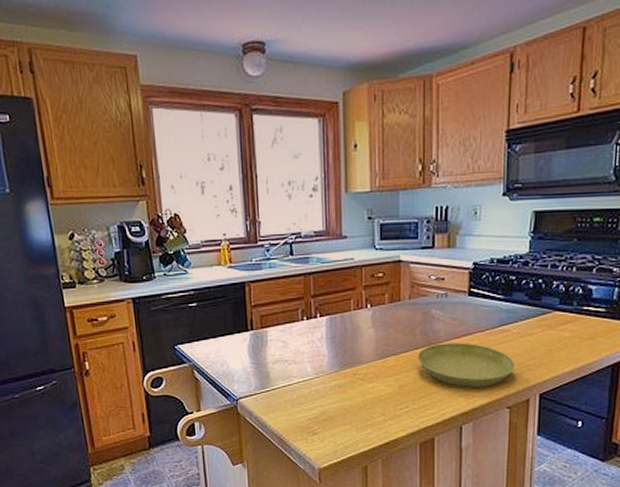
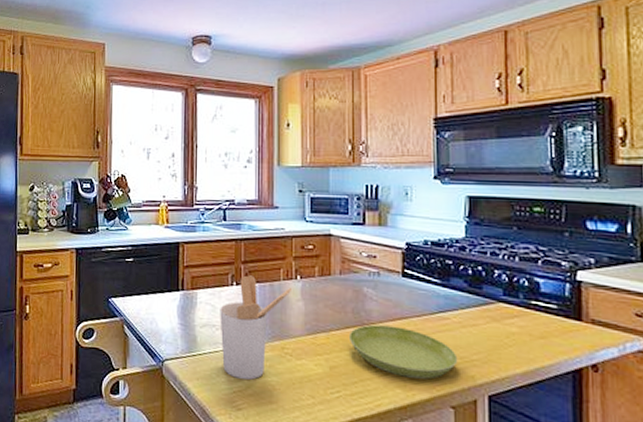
utensil holder: none [291,308,362,408] -> present [220,275,291,380]

